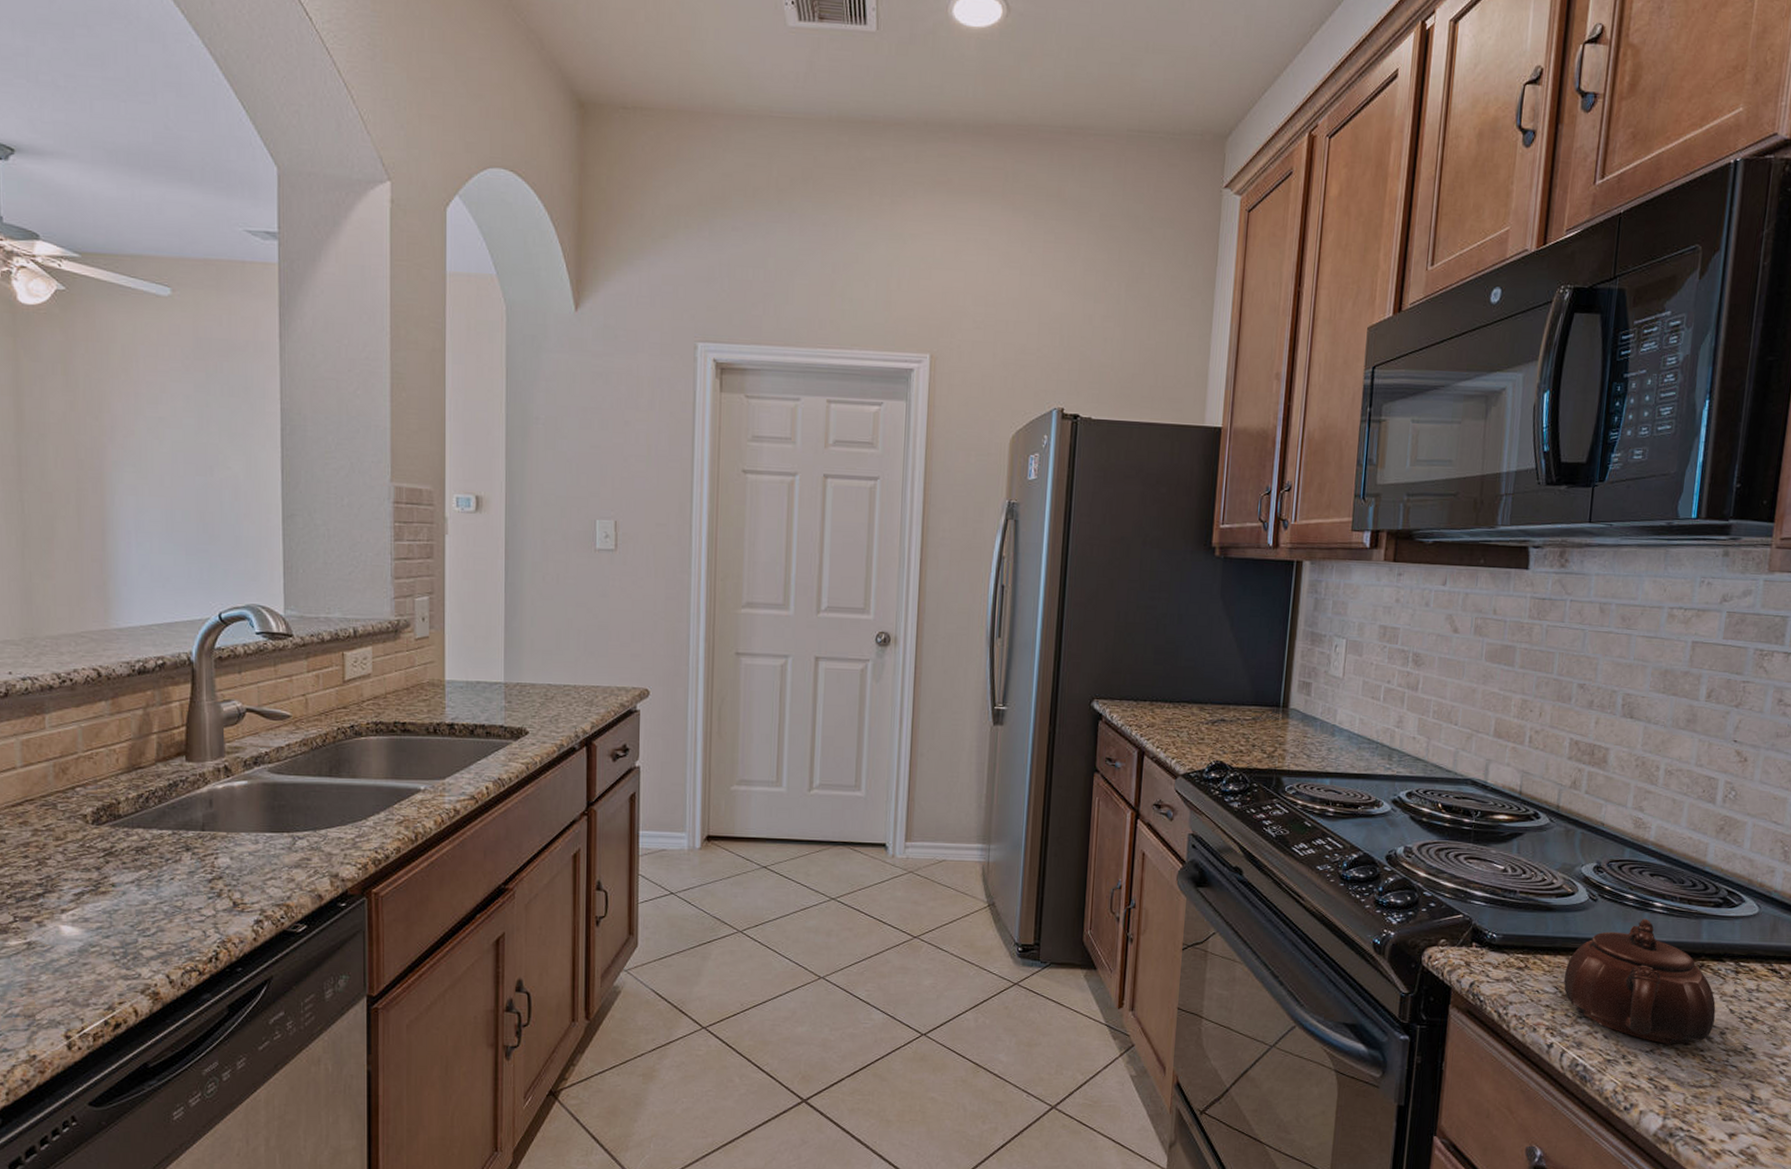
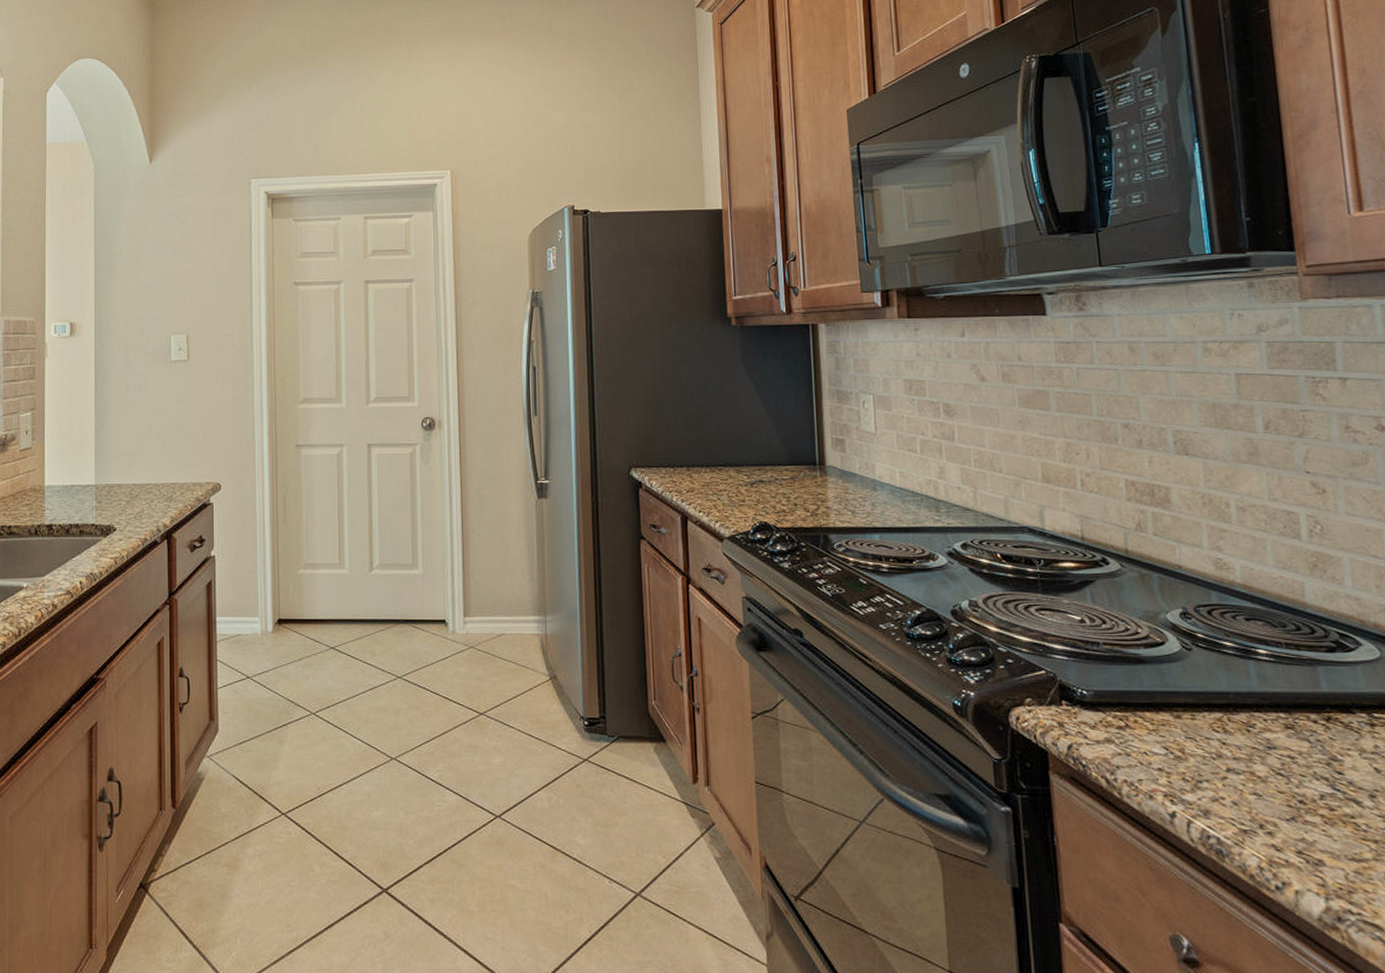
teapot: present [1564,918,1716,1044] -> none [1172,667,1360,810]

